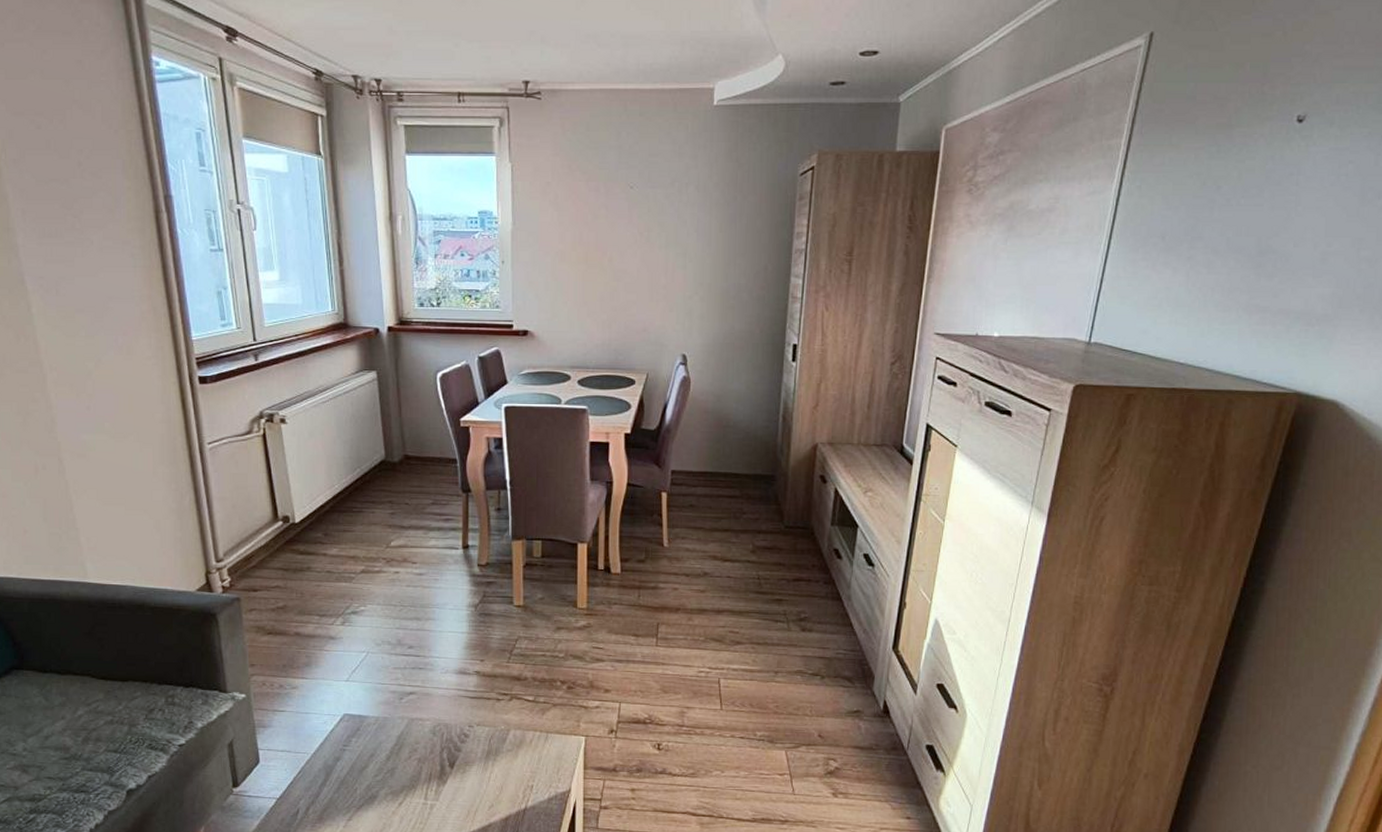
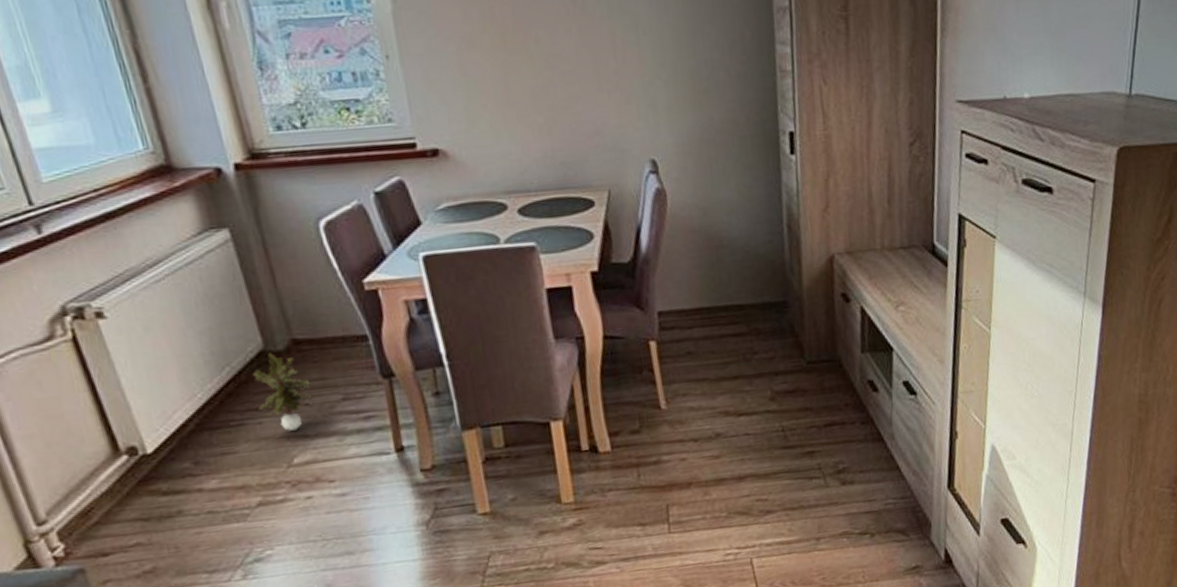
potted plant: none [374,462,412,521] -> present [253,352,311,431]

